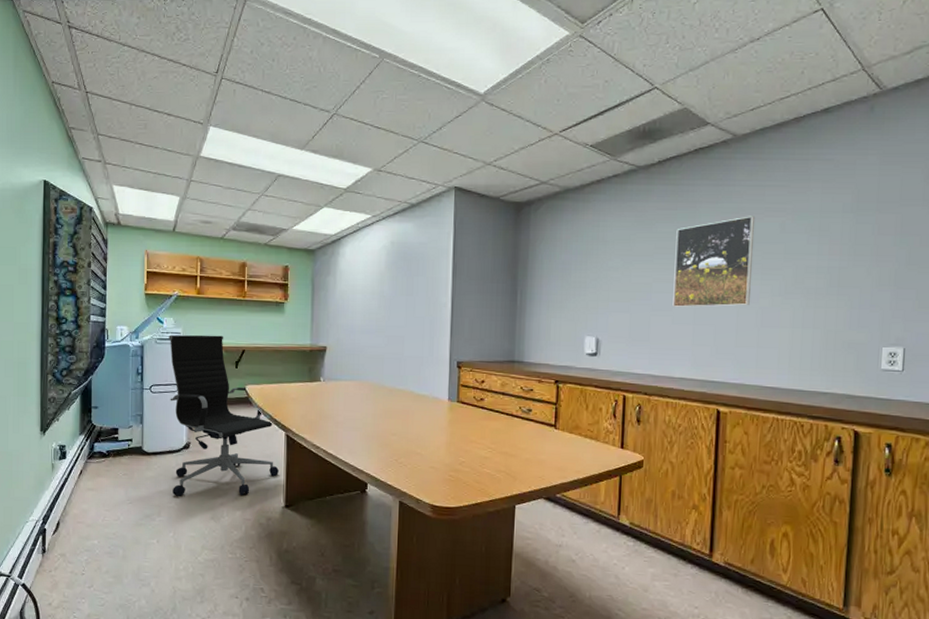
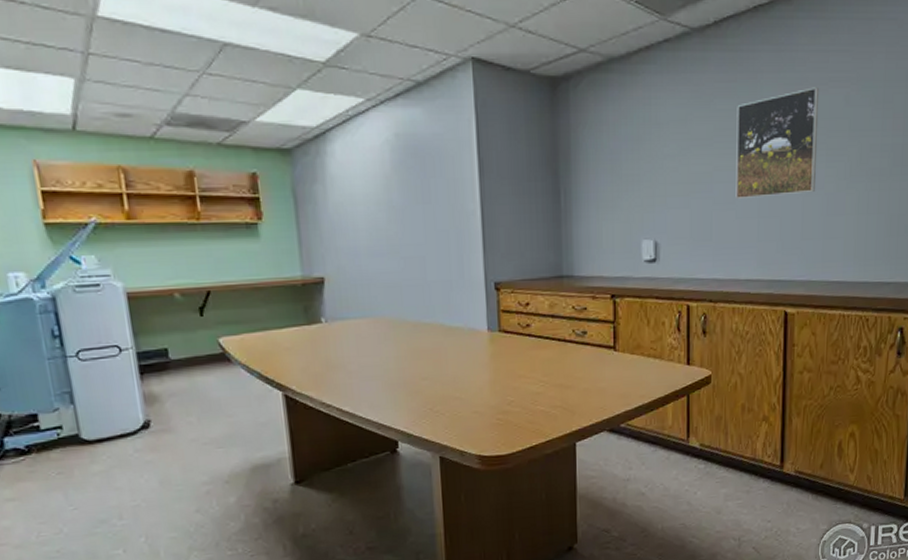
office chair: present [169,335,279,496] -> none [92,274,281,491]

